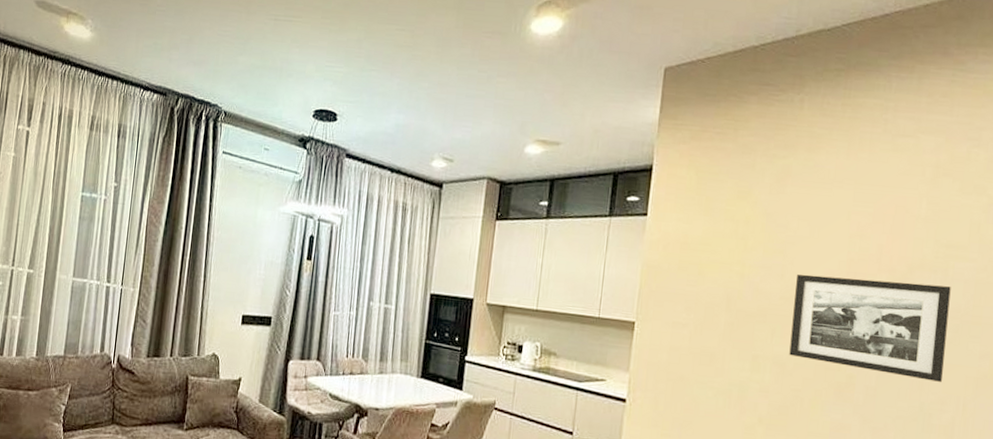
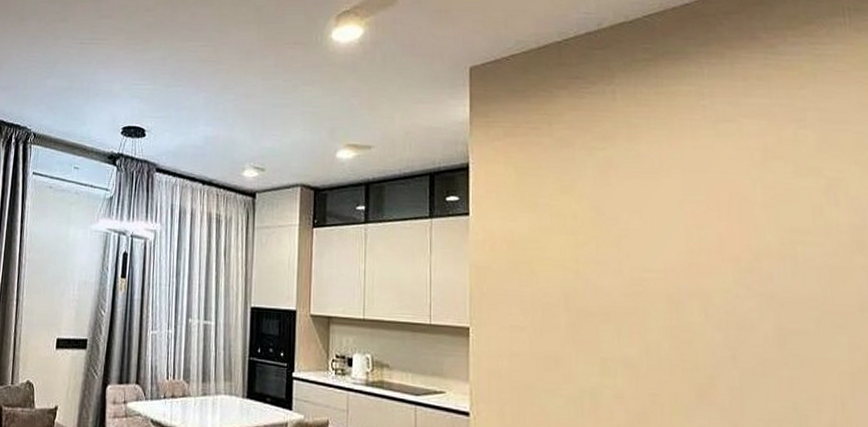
picture frame: present [789,274,951,382] -> none [636,268,813,379]

